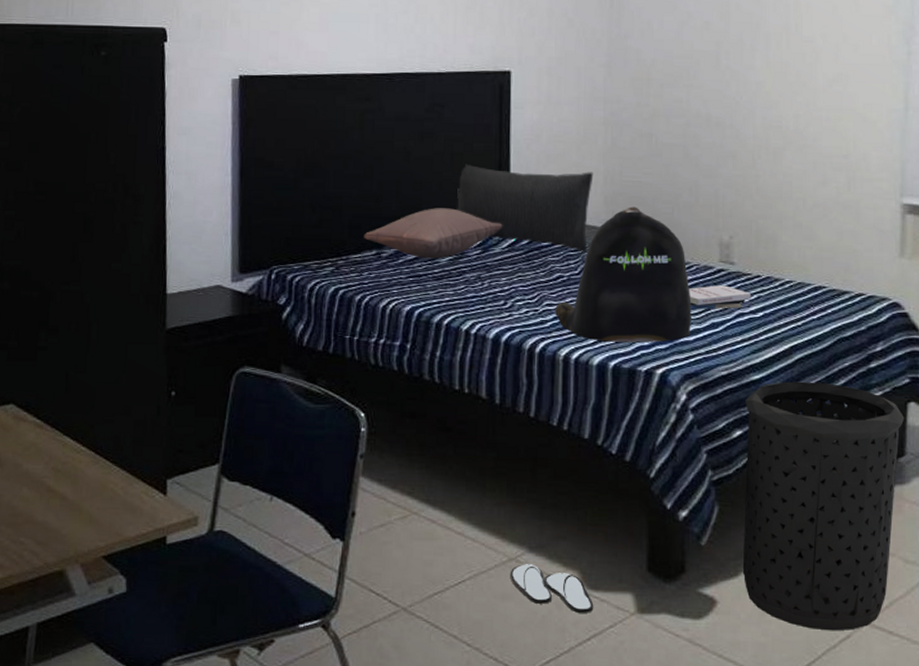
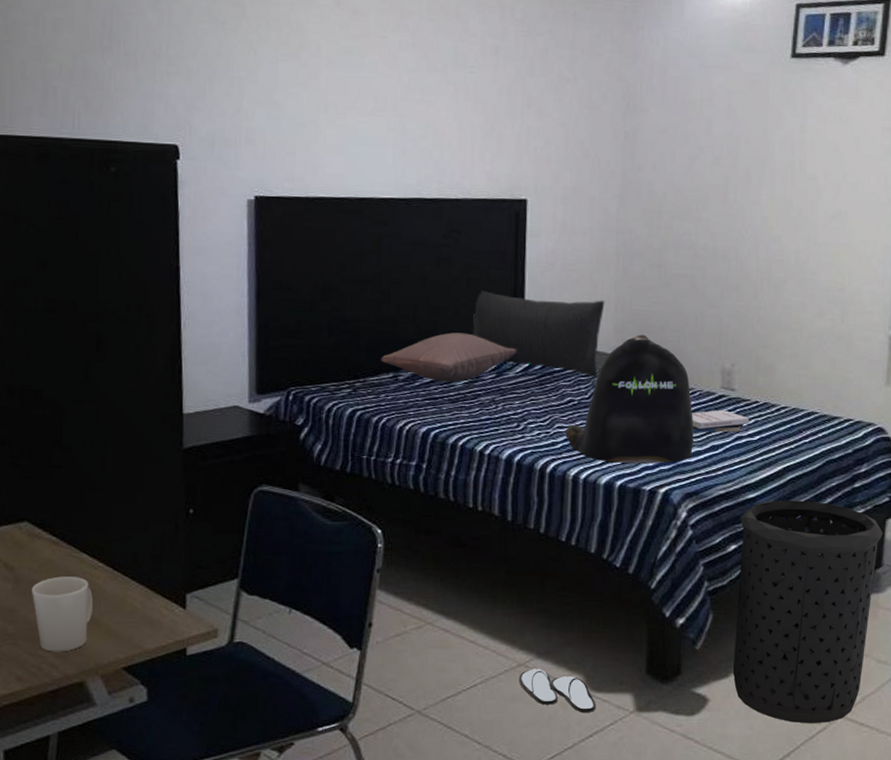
mug: none [14,460,75,539] -> present [31,576,94,652]

